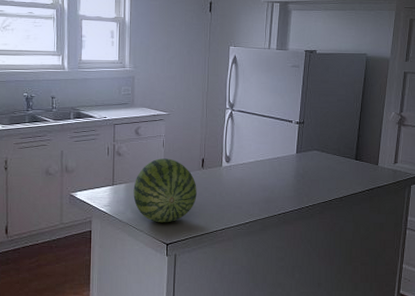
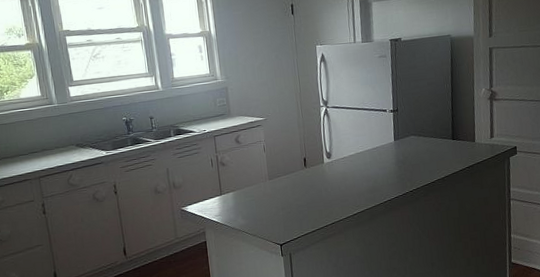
fruit: present [133,158,197,223] -> none [241,162,304,226]

